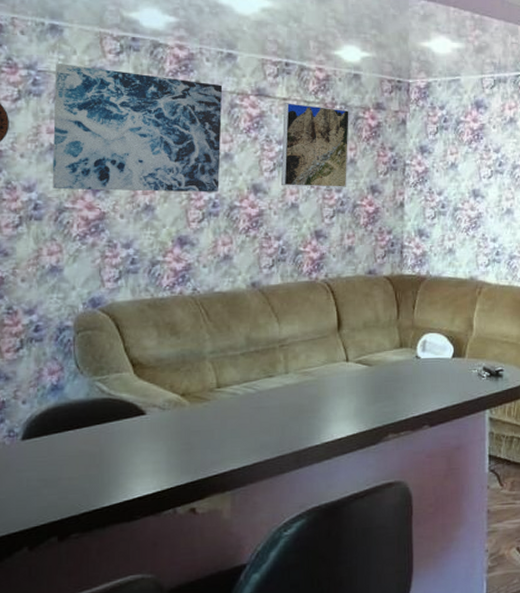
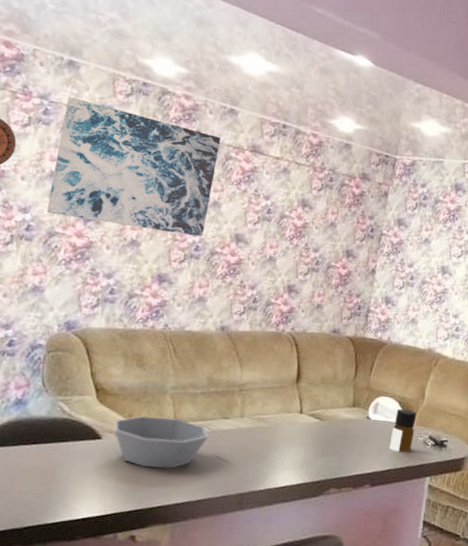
bowl: none [156,383,256,438] -> present [114,416,209,469]
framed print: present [281,103,349,187] -> none [263,162,336,248]
bottle: none [444,343,468,388] -> present [389,409,416,453]

